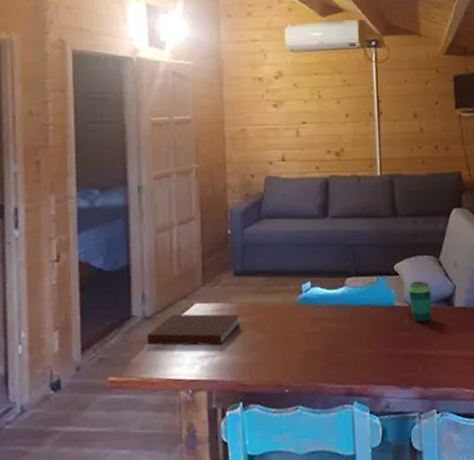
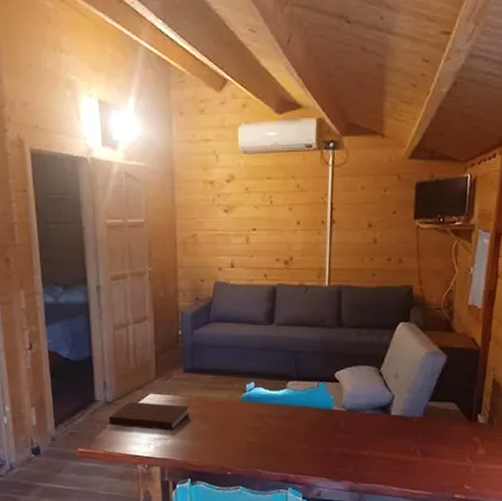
cup: present [407,281,432,324] -> none [346,389,371,427]

